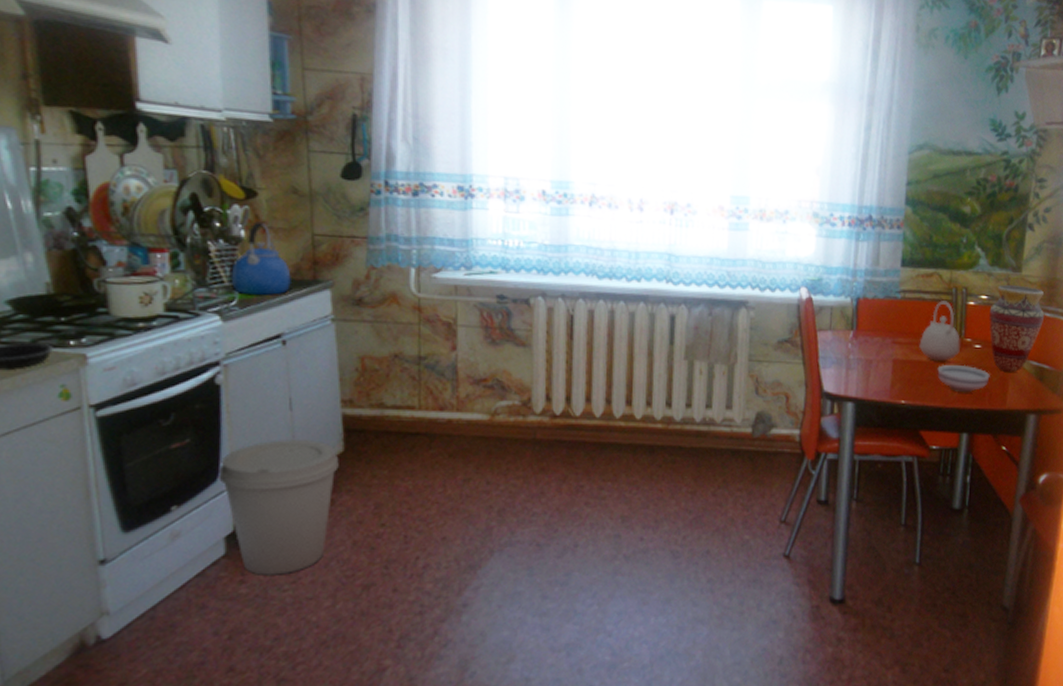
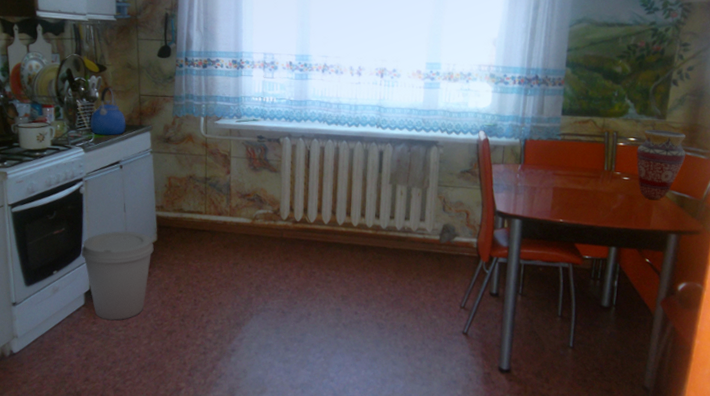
teapot: present [919,300,960,362] -> none [575,142,611,190]
bowl: present [937,364,990,393] -> none [590,192,636,215]

